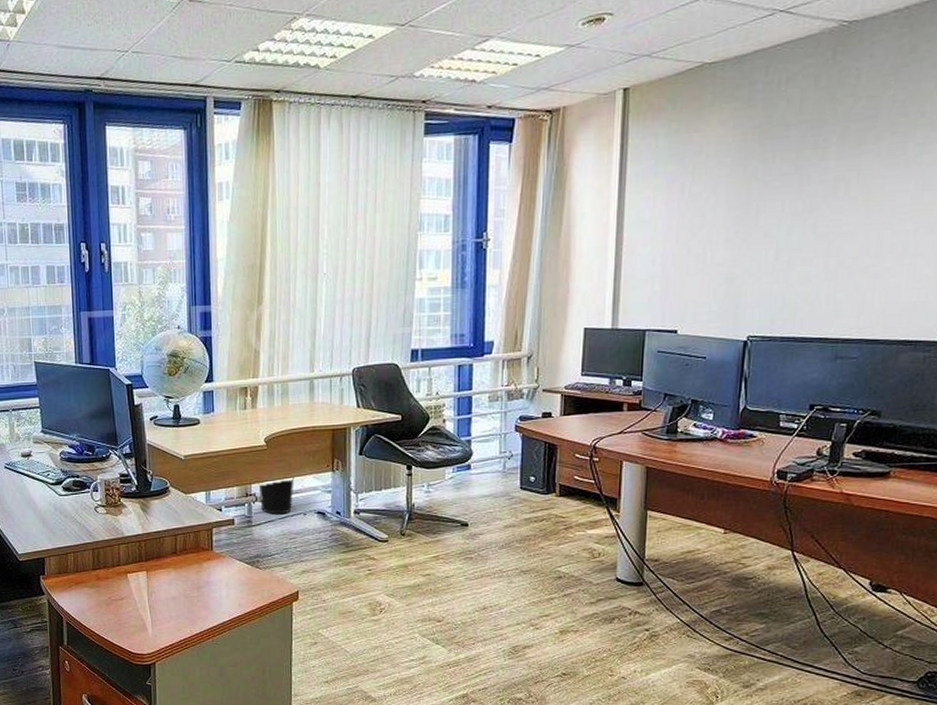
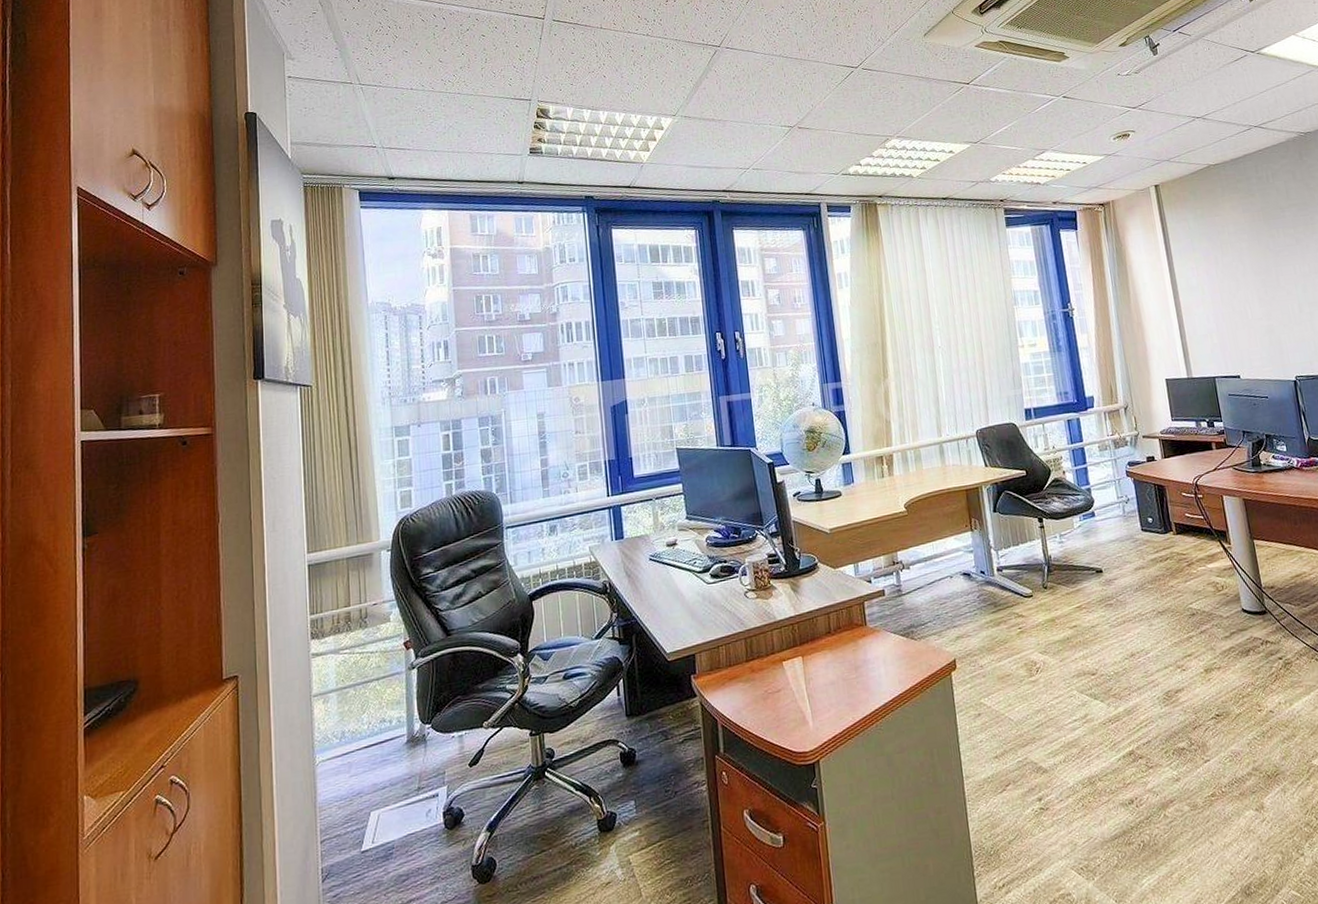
wastebasket: present [258,477,294,514] -> none [903,540,939,581]

